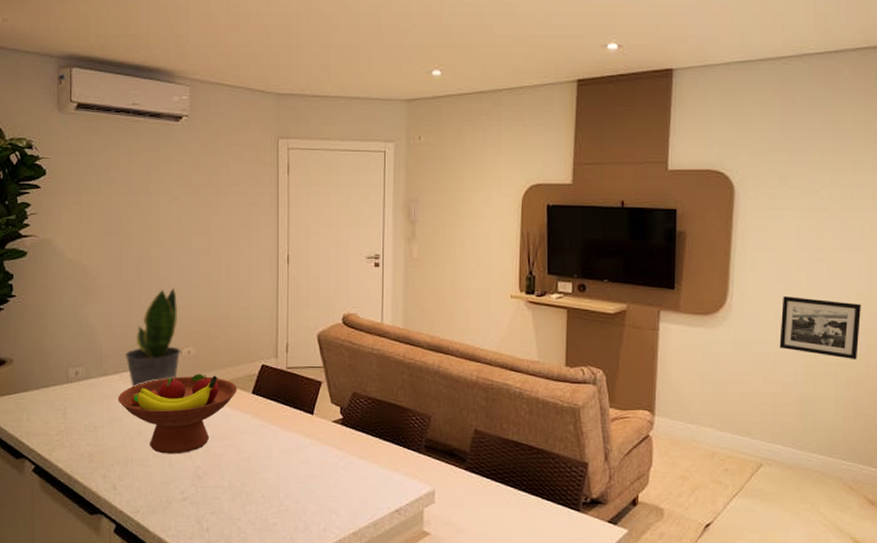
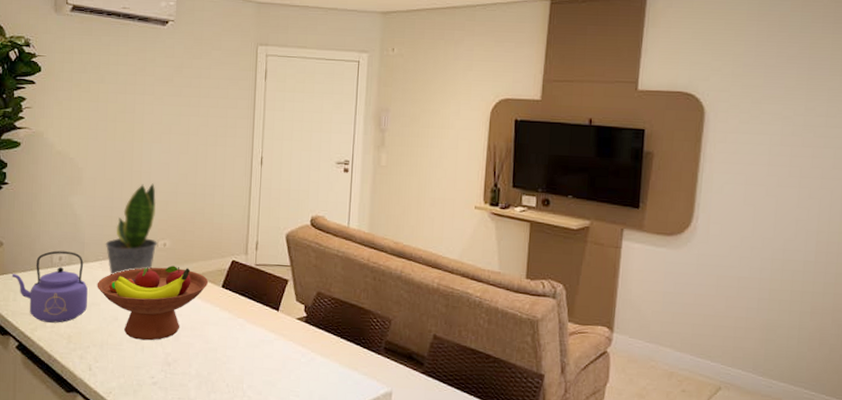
kettle: none [24,365,108,442] -> present [11,250,88,323]
picture frame: present [779,295,861,360] -> none [744,220,832,289]

